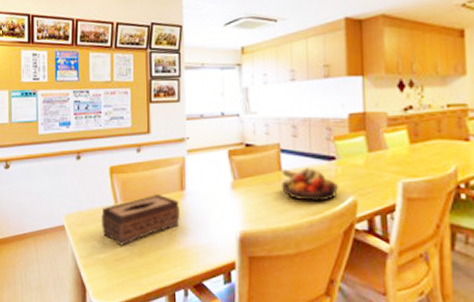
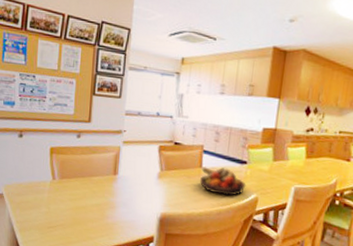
tissue box: present [100,195,181,246] -> none [38,176,112,216]

